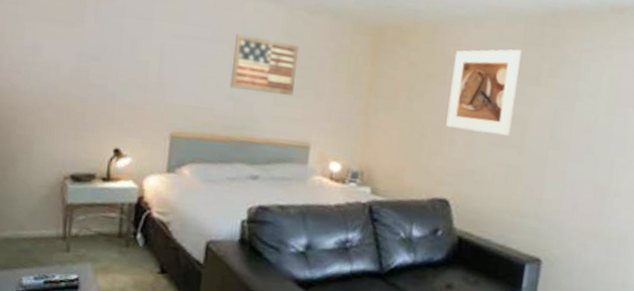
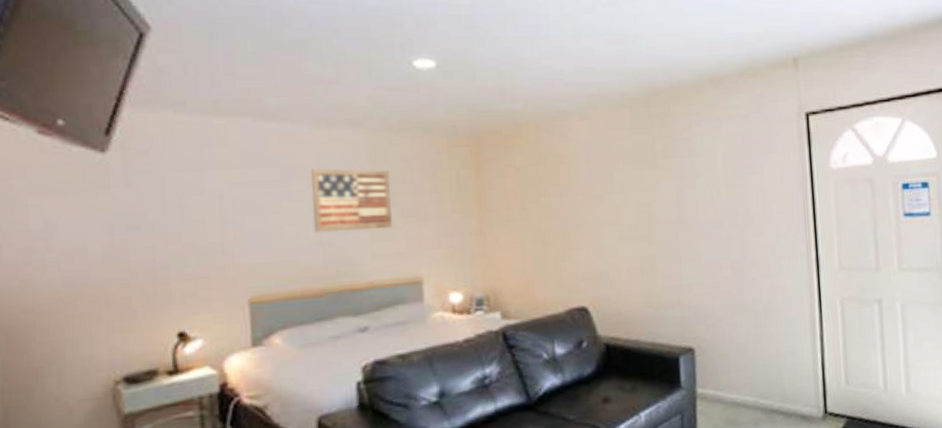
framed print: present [446,49,522,137] -> none [564,135,637,230]

